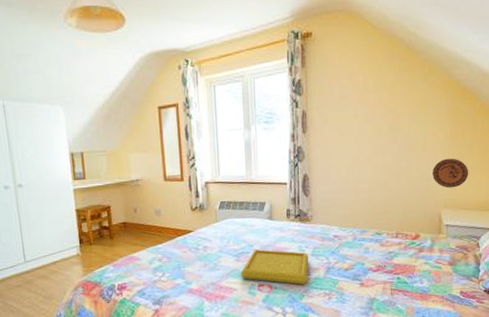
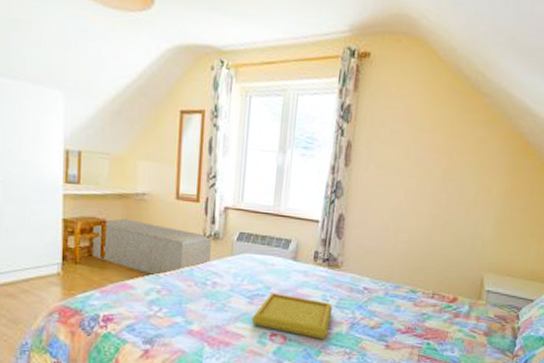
storage bench: none [101,202,199,247] -> present [93,218,212,277]
decorative plate: present [433,158,469,188] -> none [480,217,520,251]

